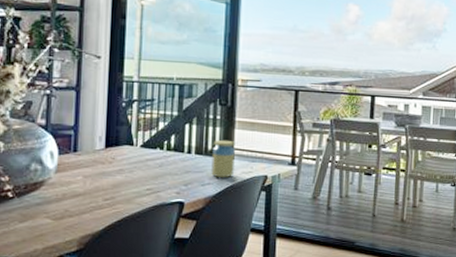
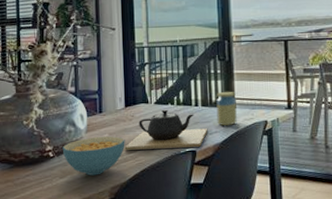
cereal bowl: none [24,178,102,222] -> present [62,136,125,176]
teapot: none [100,154,200,198] -> present [124,109,208,150]

